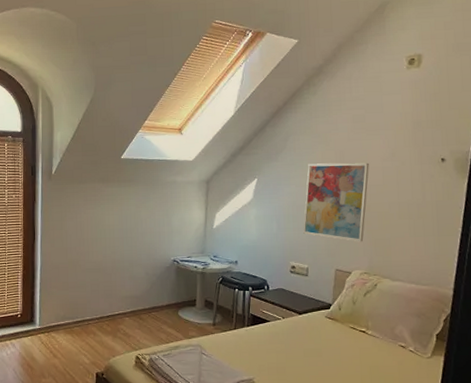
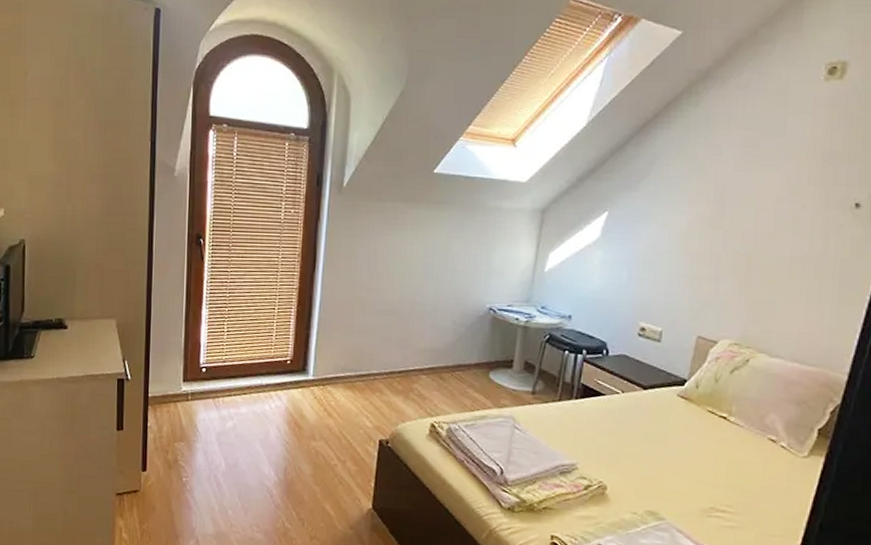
wall art: present [303,163,369,242] -> none [661,197,758,304]

